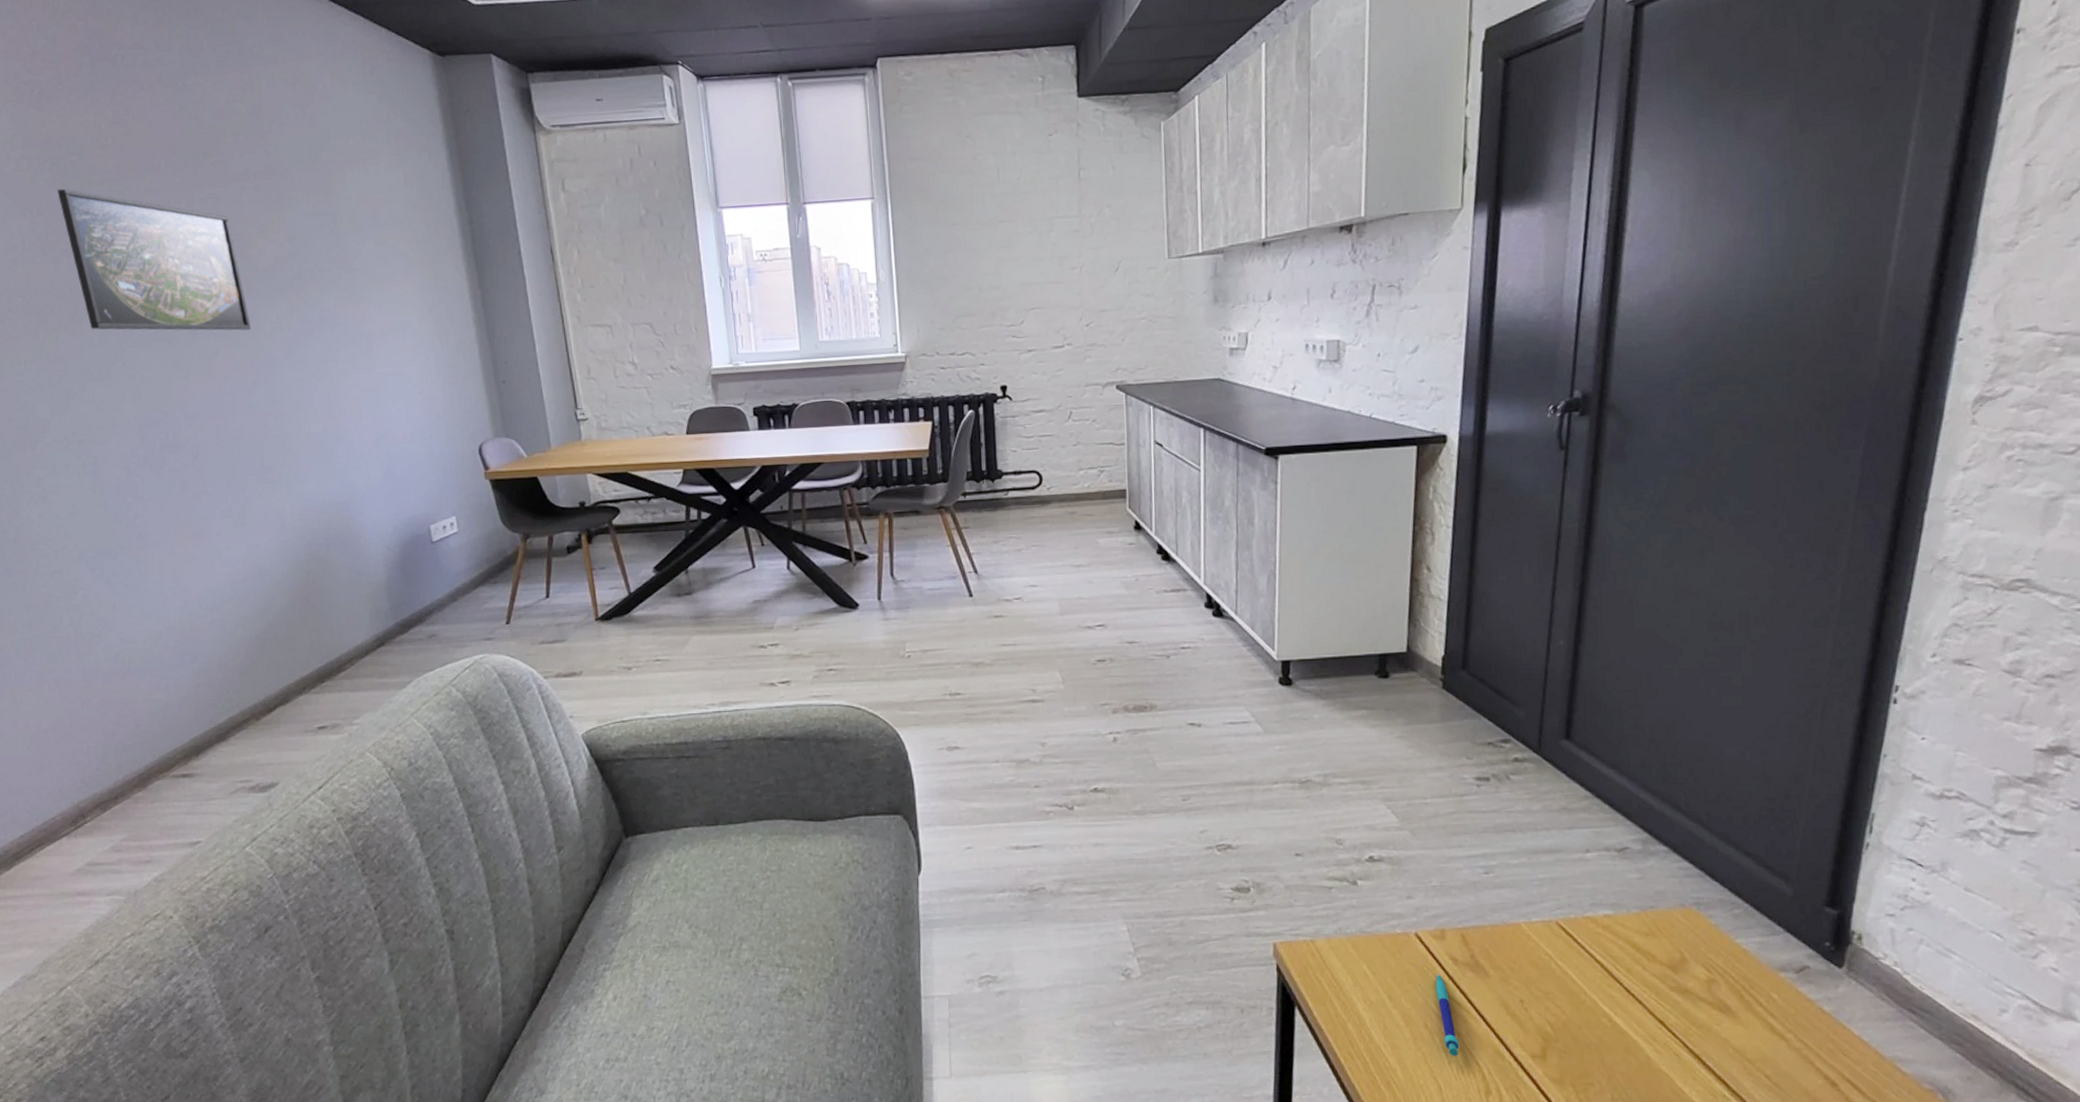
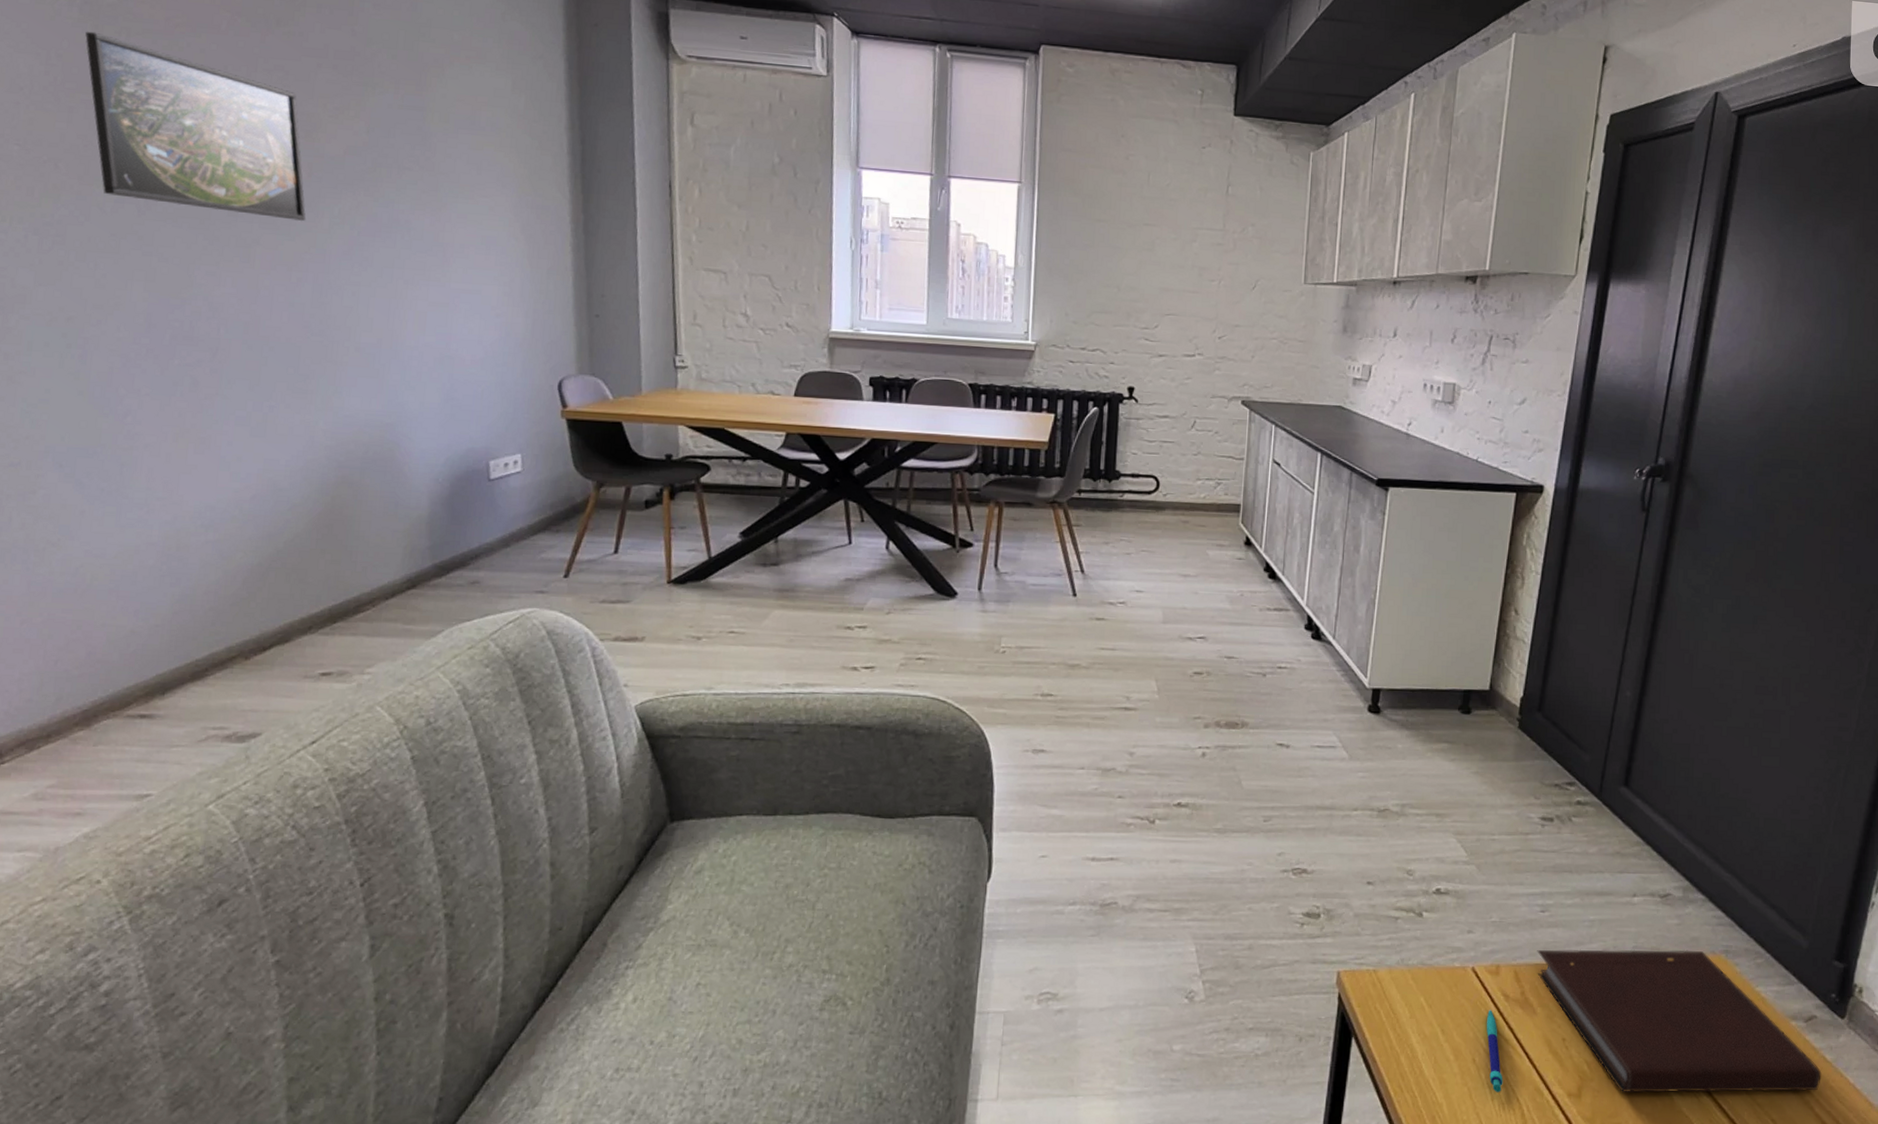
notebook: none [1484,904,1820,1053] -> present [1537,949,1822,1093]

